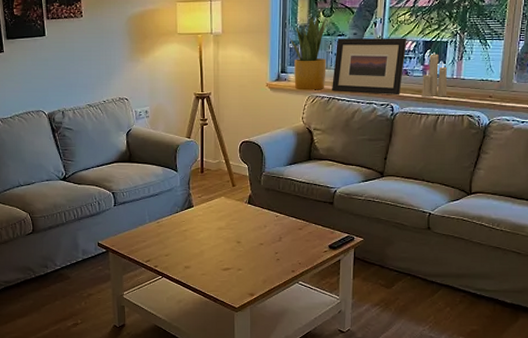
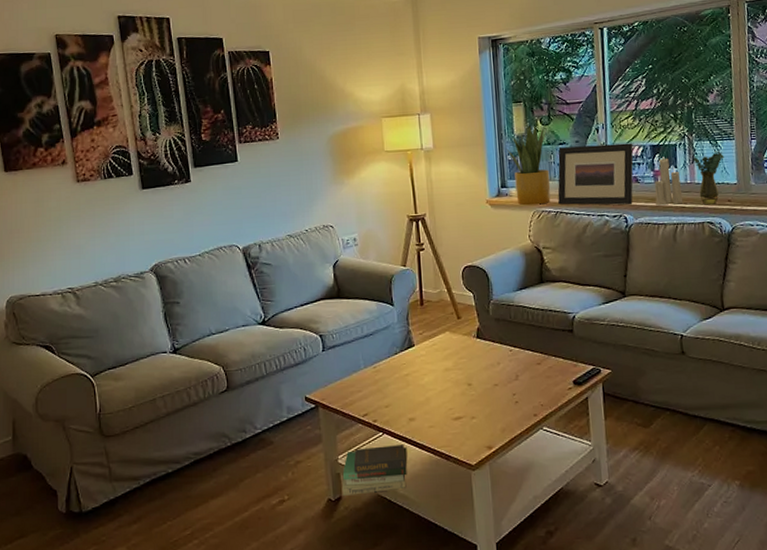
books: none [125,287,182,324] -> present [341,445,408,496]
vase: none [461,48,491,100] -> present [692,149,724,205]

